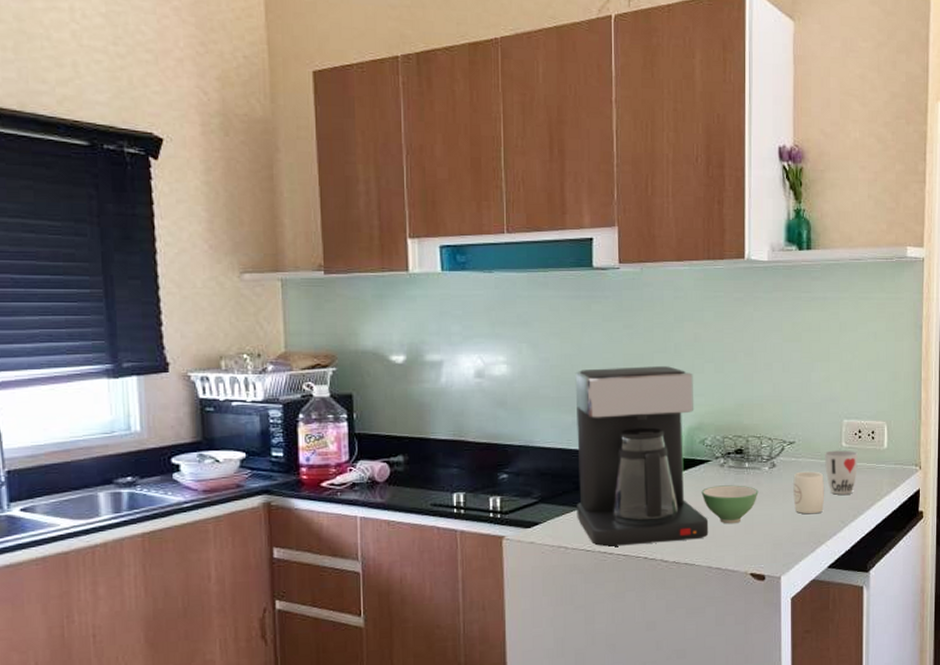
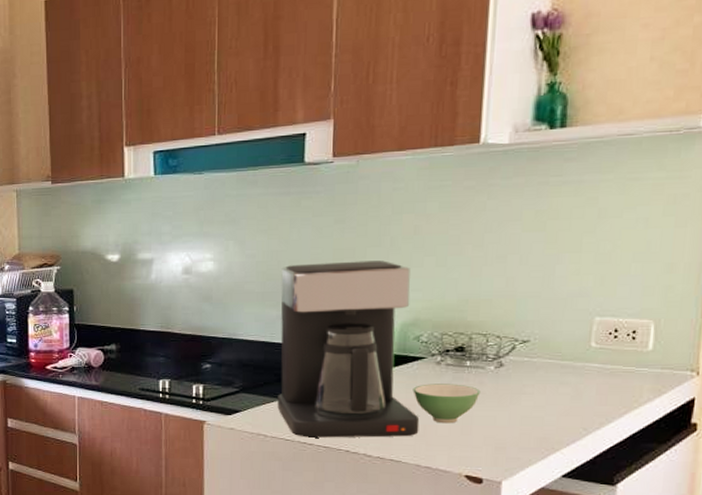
mug: present [793,471,825,515] -> none [523,372,565,419]
cup: present [824,450,859,495] -> none [566,351,613,399]

